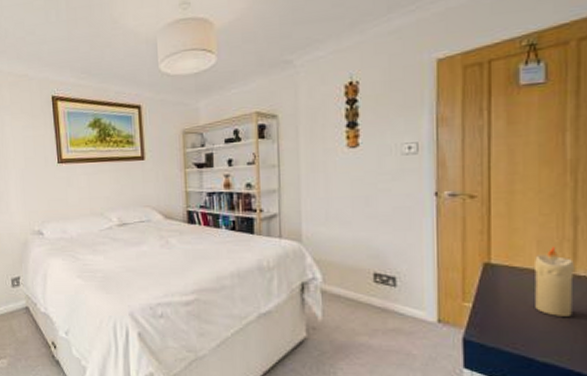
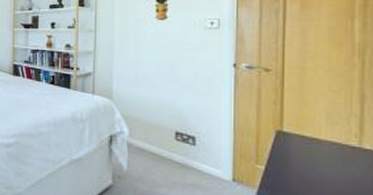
candle: present [535,246,576,316] -> none [324,120,362,186]

